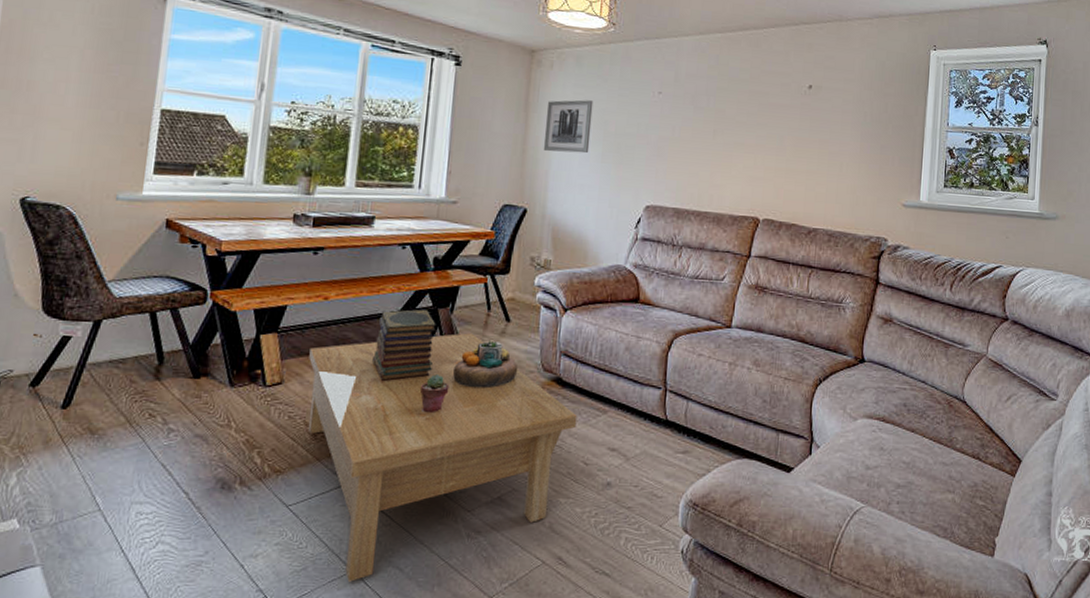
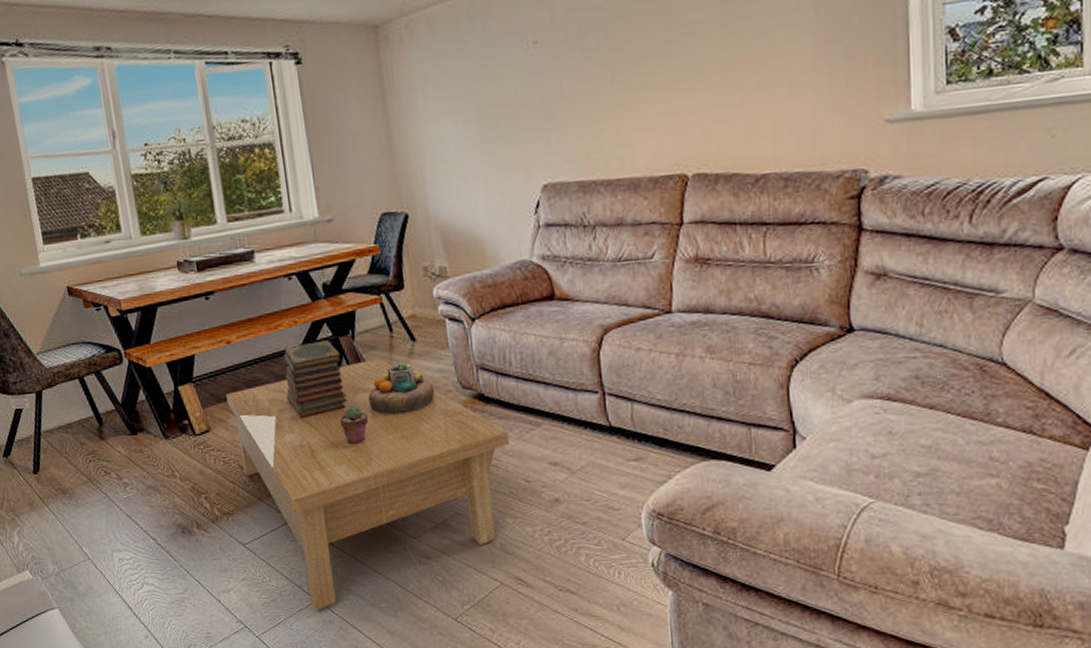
wall art: present [543,100,594,154] -> none [406,70,464,144]

